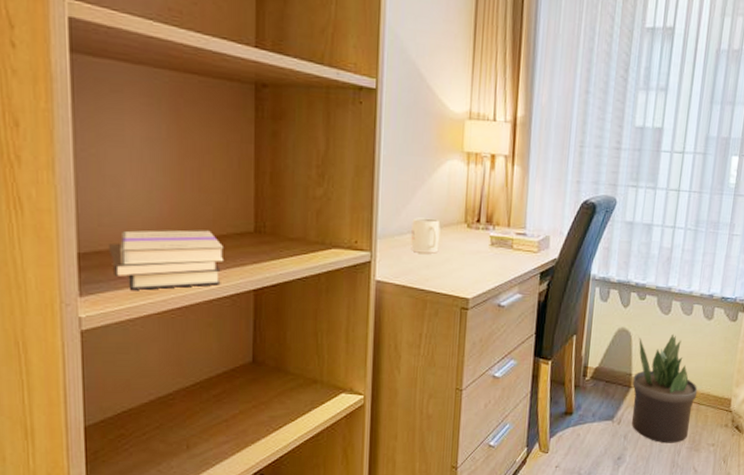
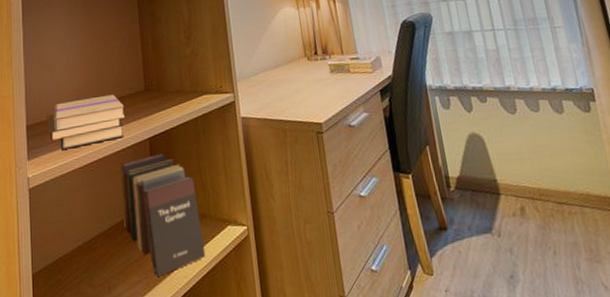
books: none [213,308,312,438] -> present [120,152,206,277]
mug: present [411,217,441,254] -> none [262,57,288,89]
planter: present [632,333,698,443] -> none [492,132,582,256]

